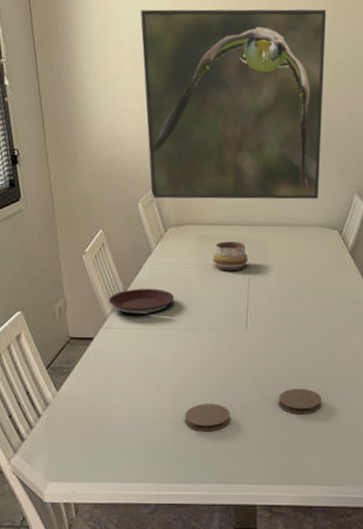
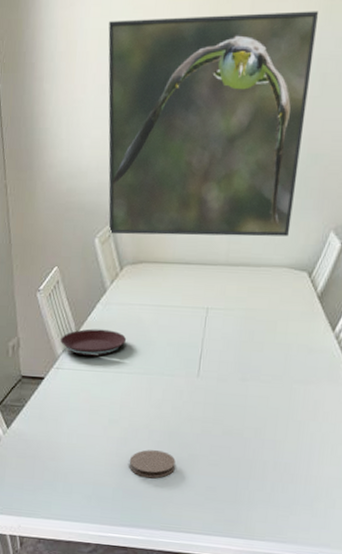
decorative bowl: present [213,241,248,272] -> none [168,282,206,314]
coaster: present [279,388,322,415] -> none [226,440,273,468]

